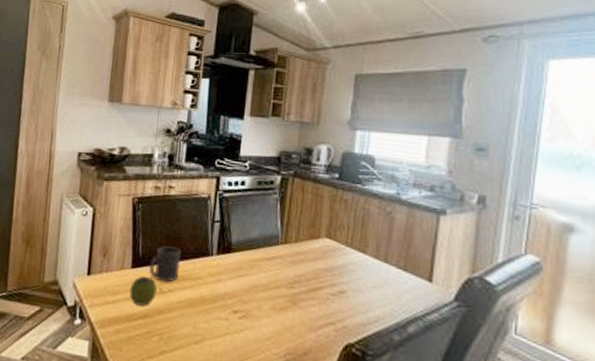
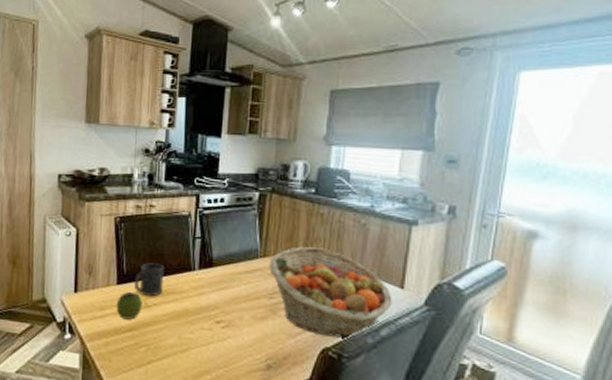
fruit basket: none [290,234,420,334] -> present [269,247,392,338]

